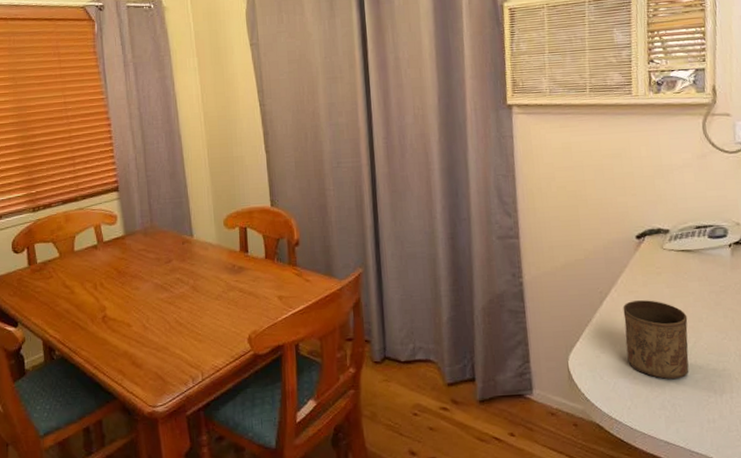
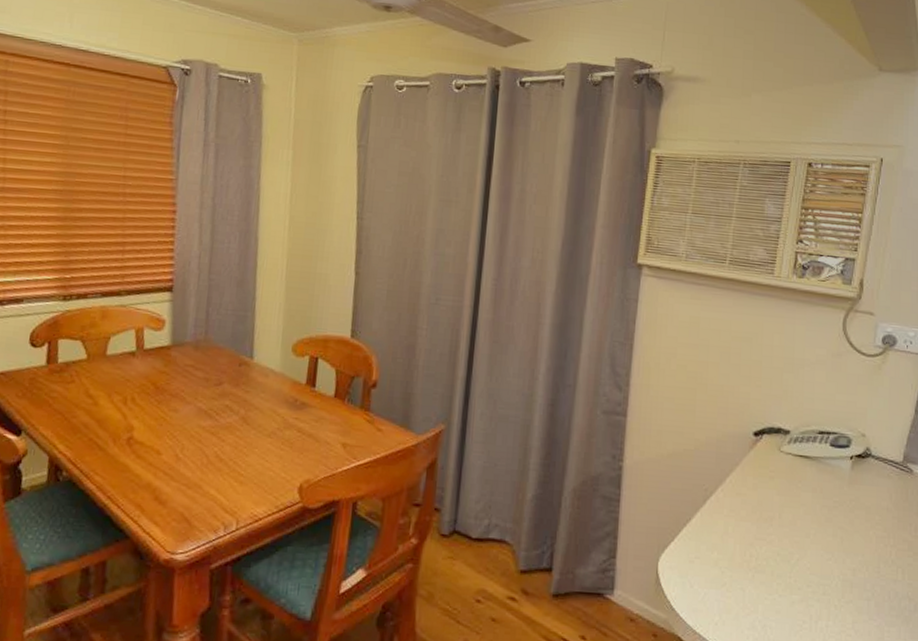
cup: present [623,300,689,380] -> none [723,504,794,598]

